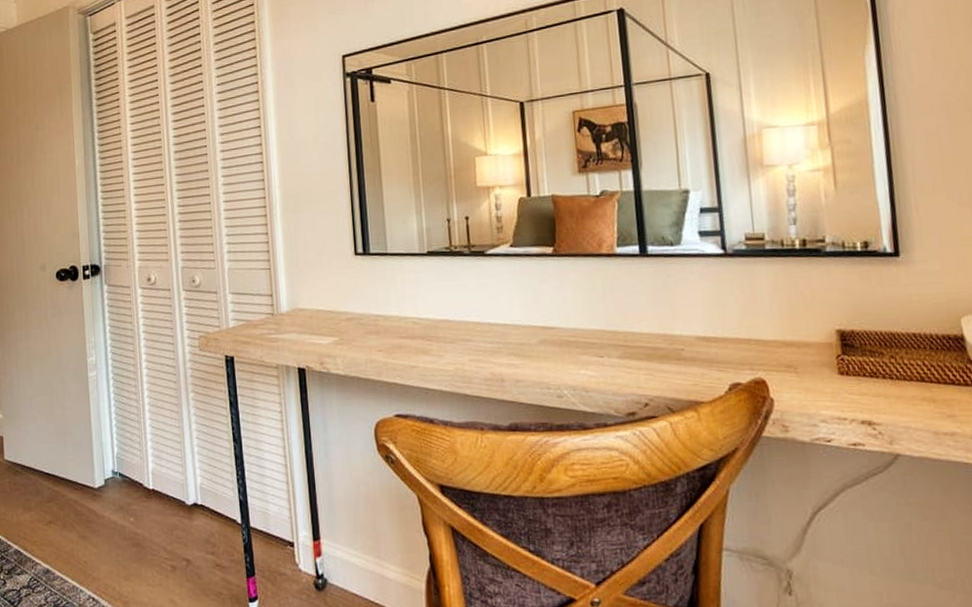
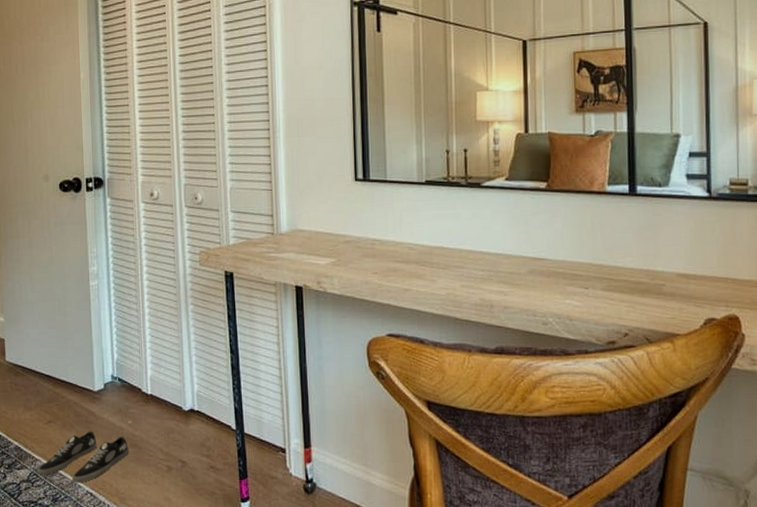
shoe: none [37,531,131,588] -> present [36,431,129,483]

